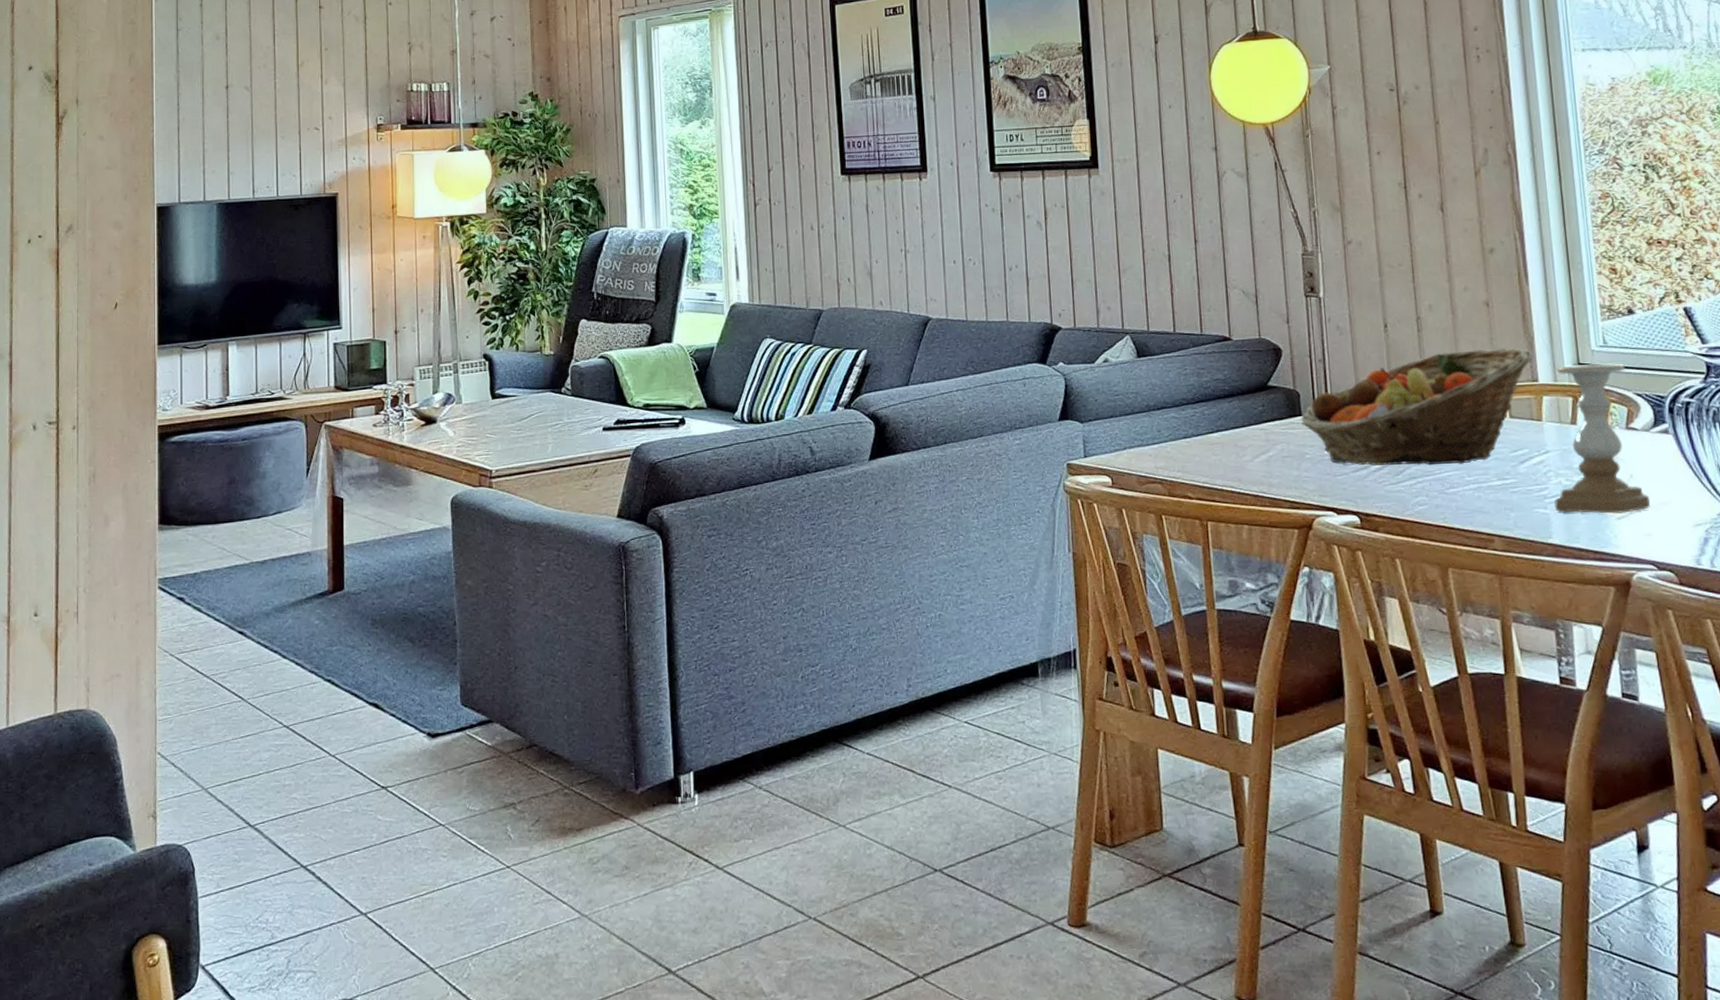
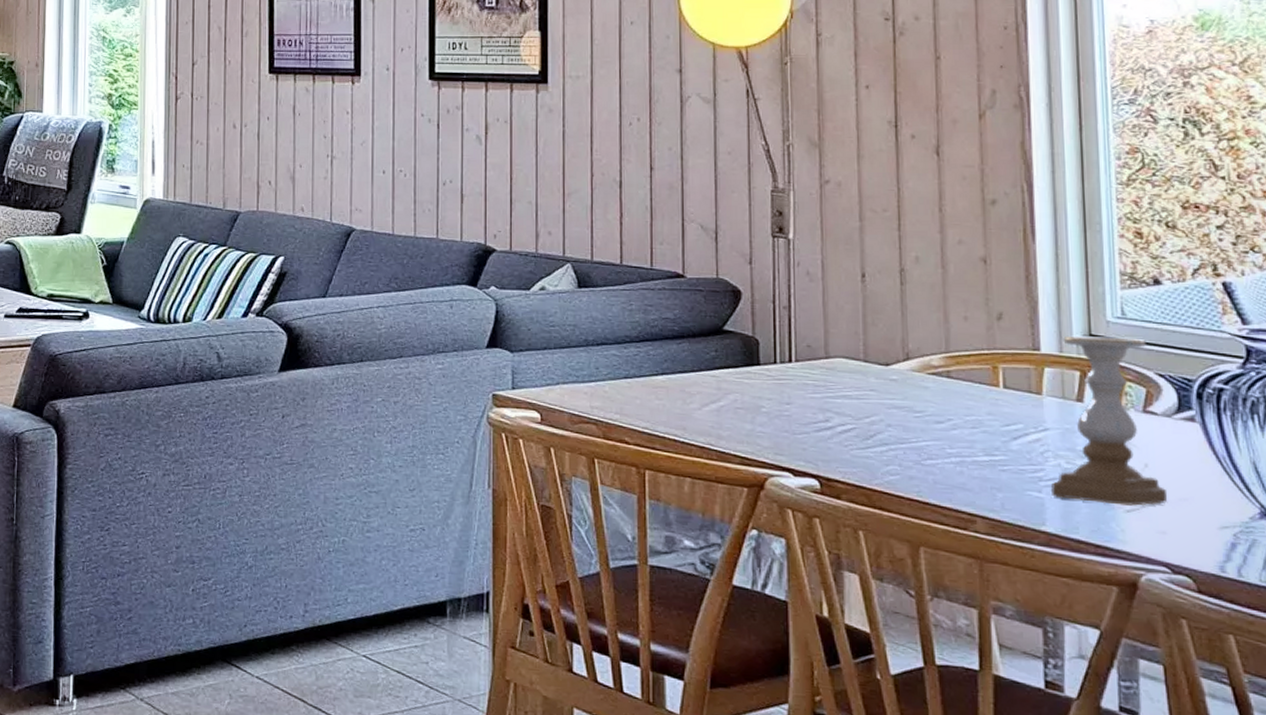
fruit basket: present [1301,348,1533,466] -> none [759,309,1035,434]

